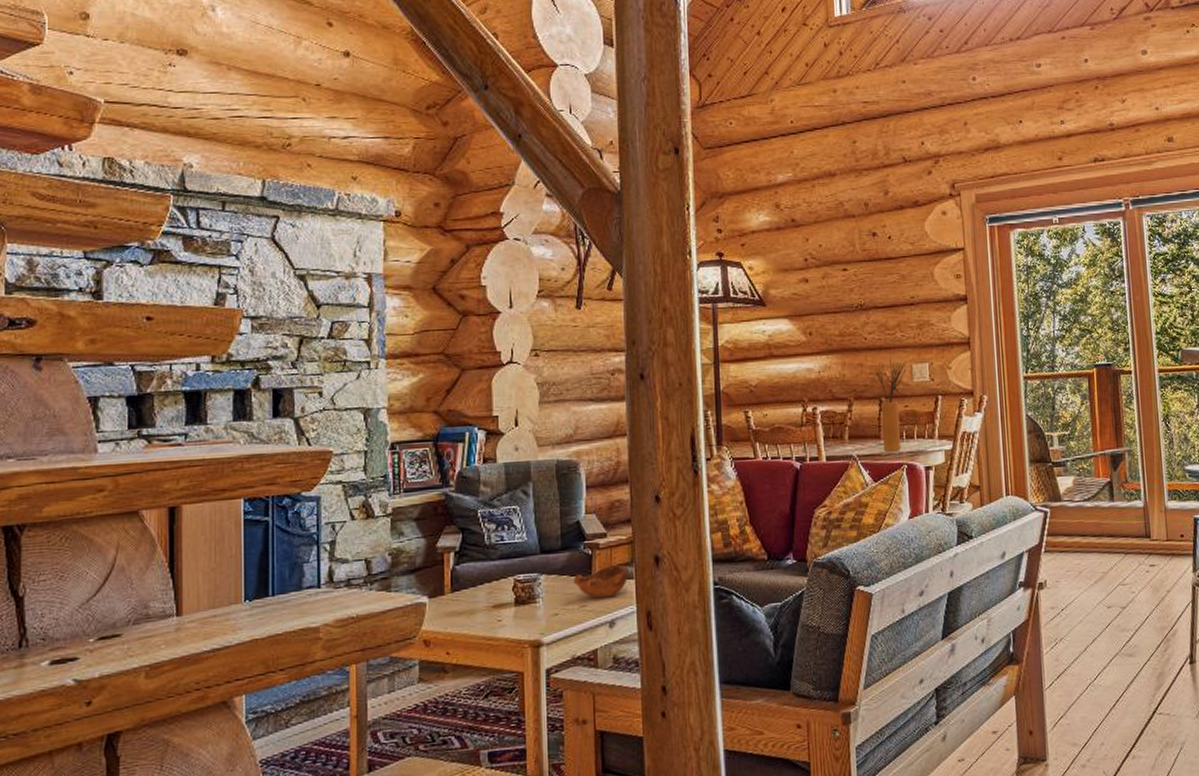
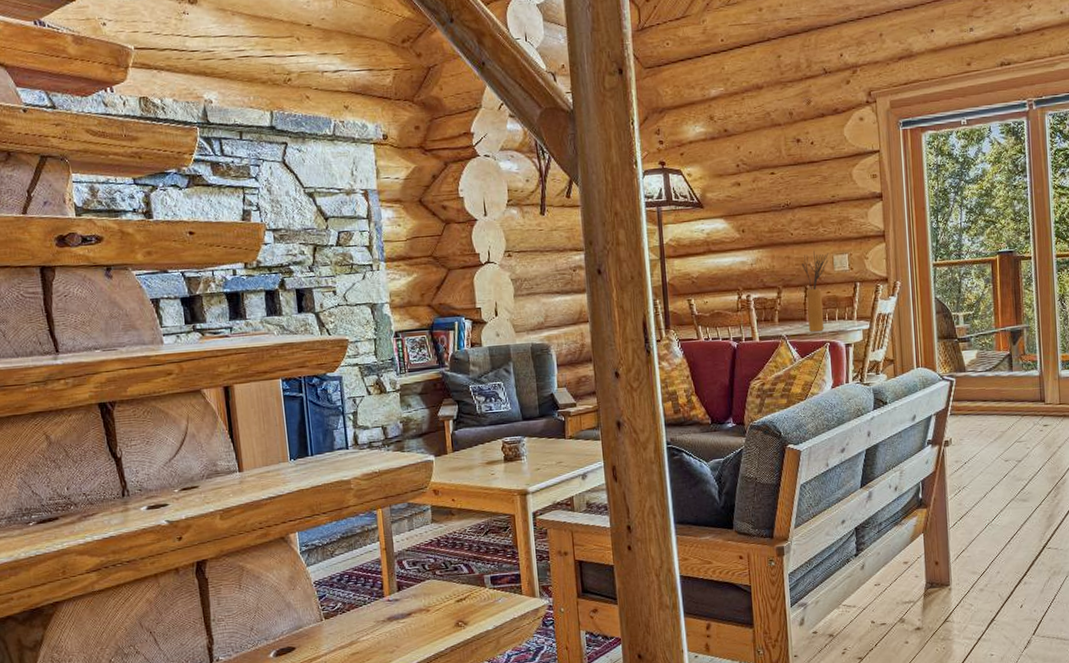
bowl: present [574,565,629,599] -> none [551,429,596,456]

